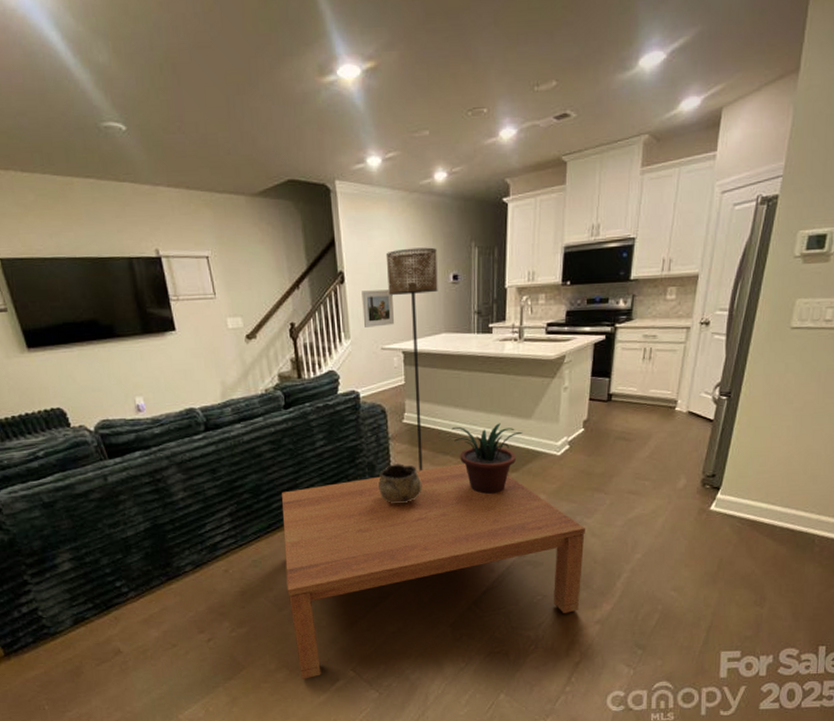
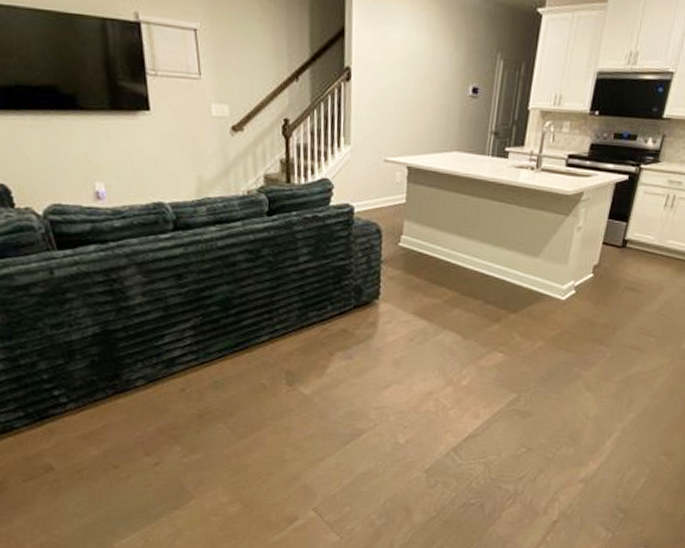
coffee table: present [282,463,586,679] -> none [250,297,582,516]
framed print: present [362,289,395,327] -> none [367,92,403,136]
decorative bowl: present [378,463,422,504] -> none [364,290,412,335]
floor lamp: present [385,247,438,472] -> none [399,50,458,302]
potted plant: present [451,423,523,494] -> none [451,256,528,334]

